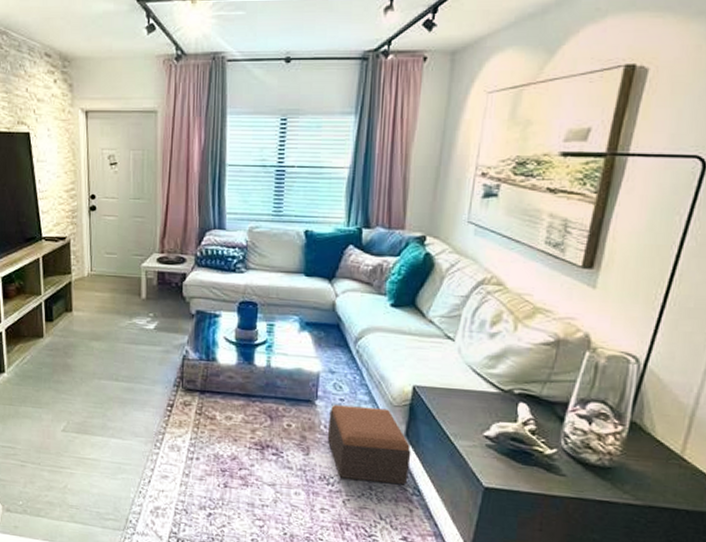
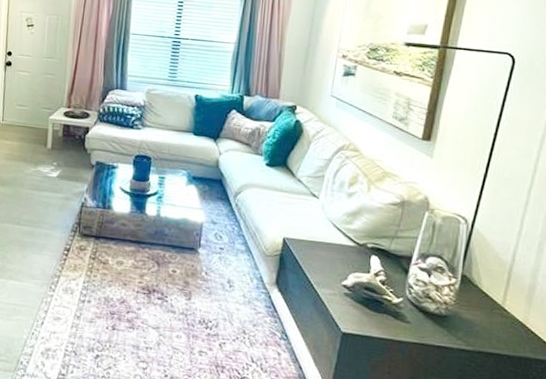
footstool: present [327,405,411,485] -> none [207,253,281,330]

